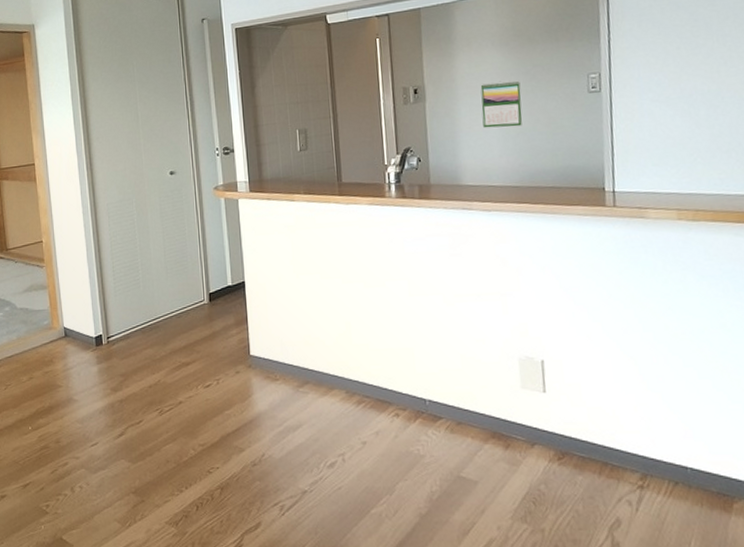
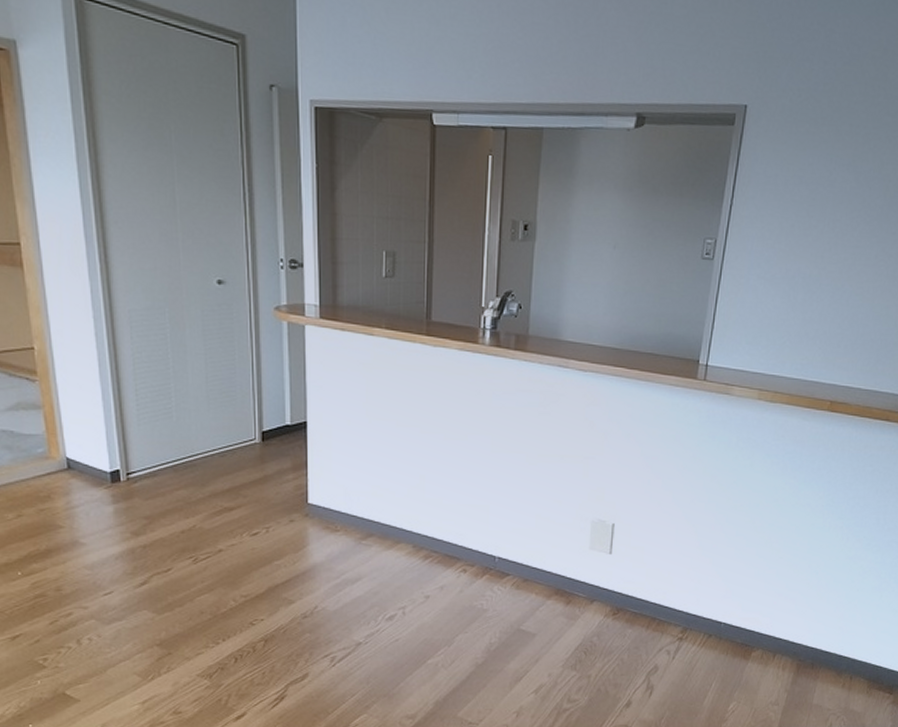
calendar: present [480,80,522,128] -> none [592,231,637,285]

